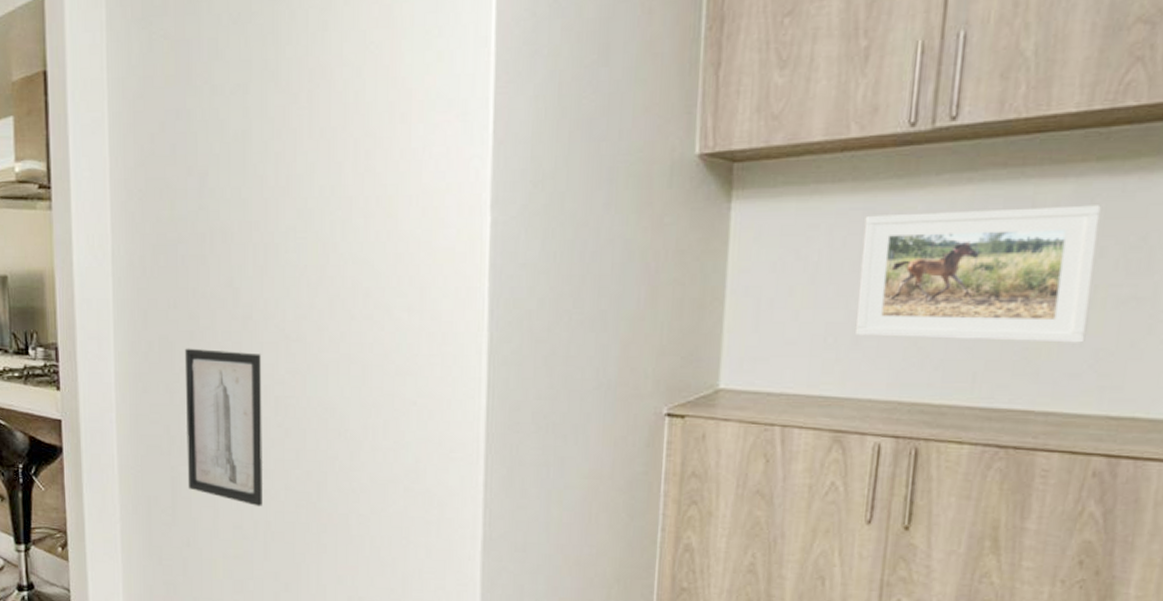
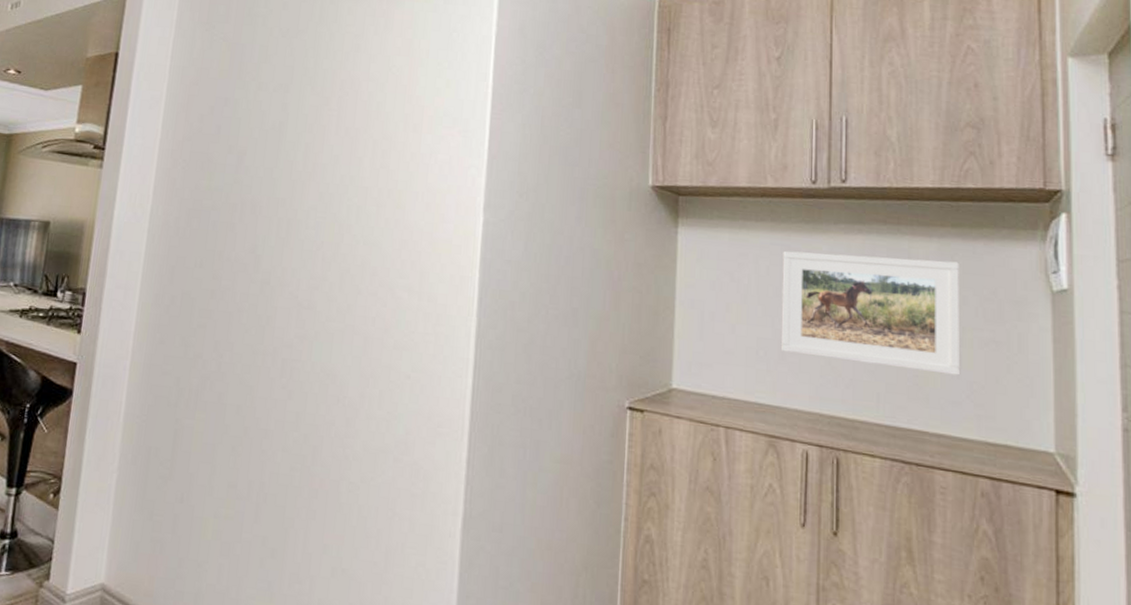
wall art: present [184,348,262,506] -> none [189,305,274,466]

